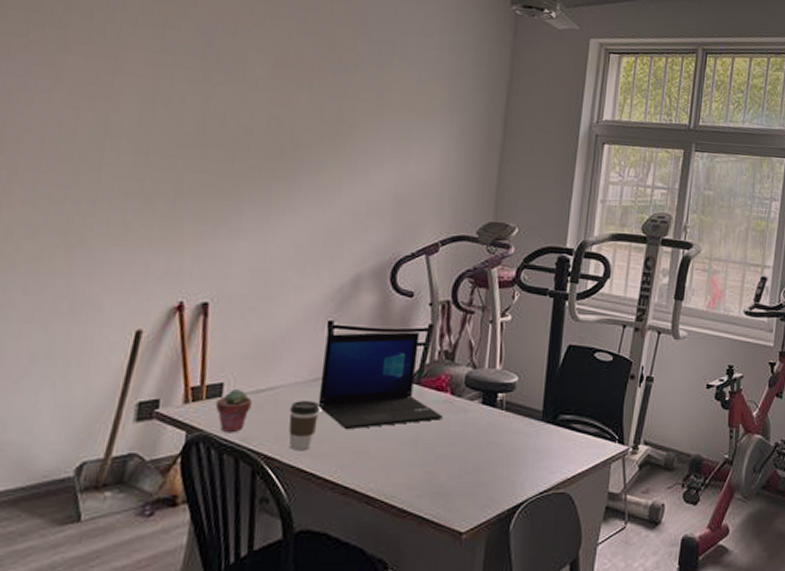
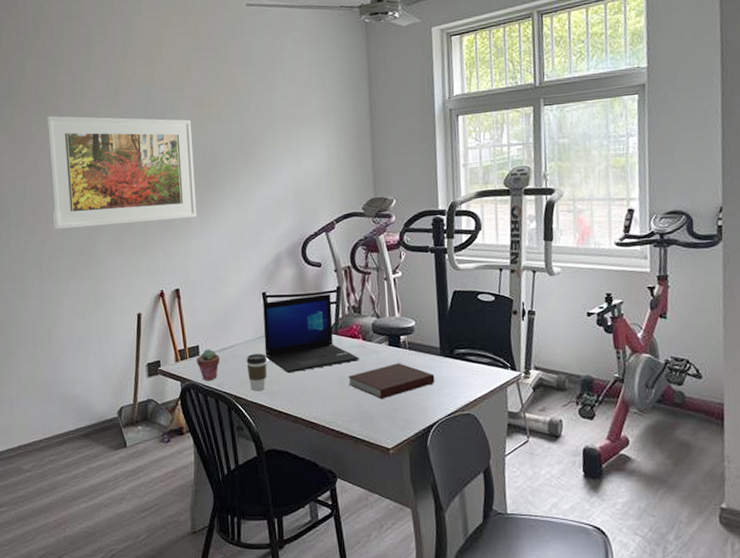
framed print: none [21,30,269,210] -> present [45,115,197,229]
notebook: none [424,426,531,470] -> present [348,363,435,399]

